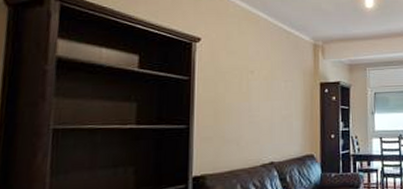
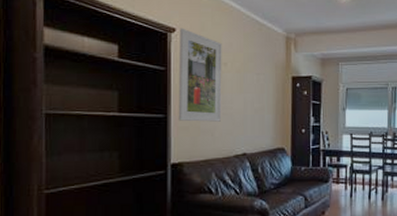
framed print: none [201,37,249,132] -> present [178,28,222,122]

